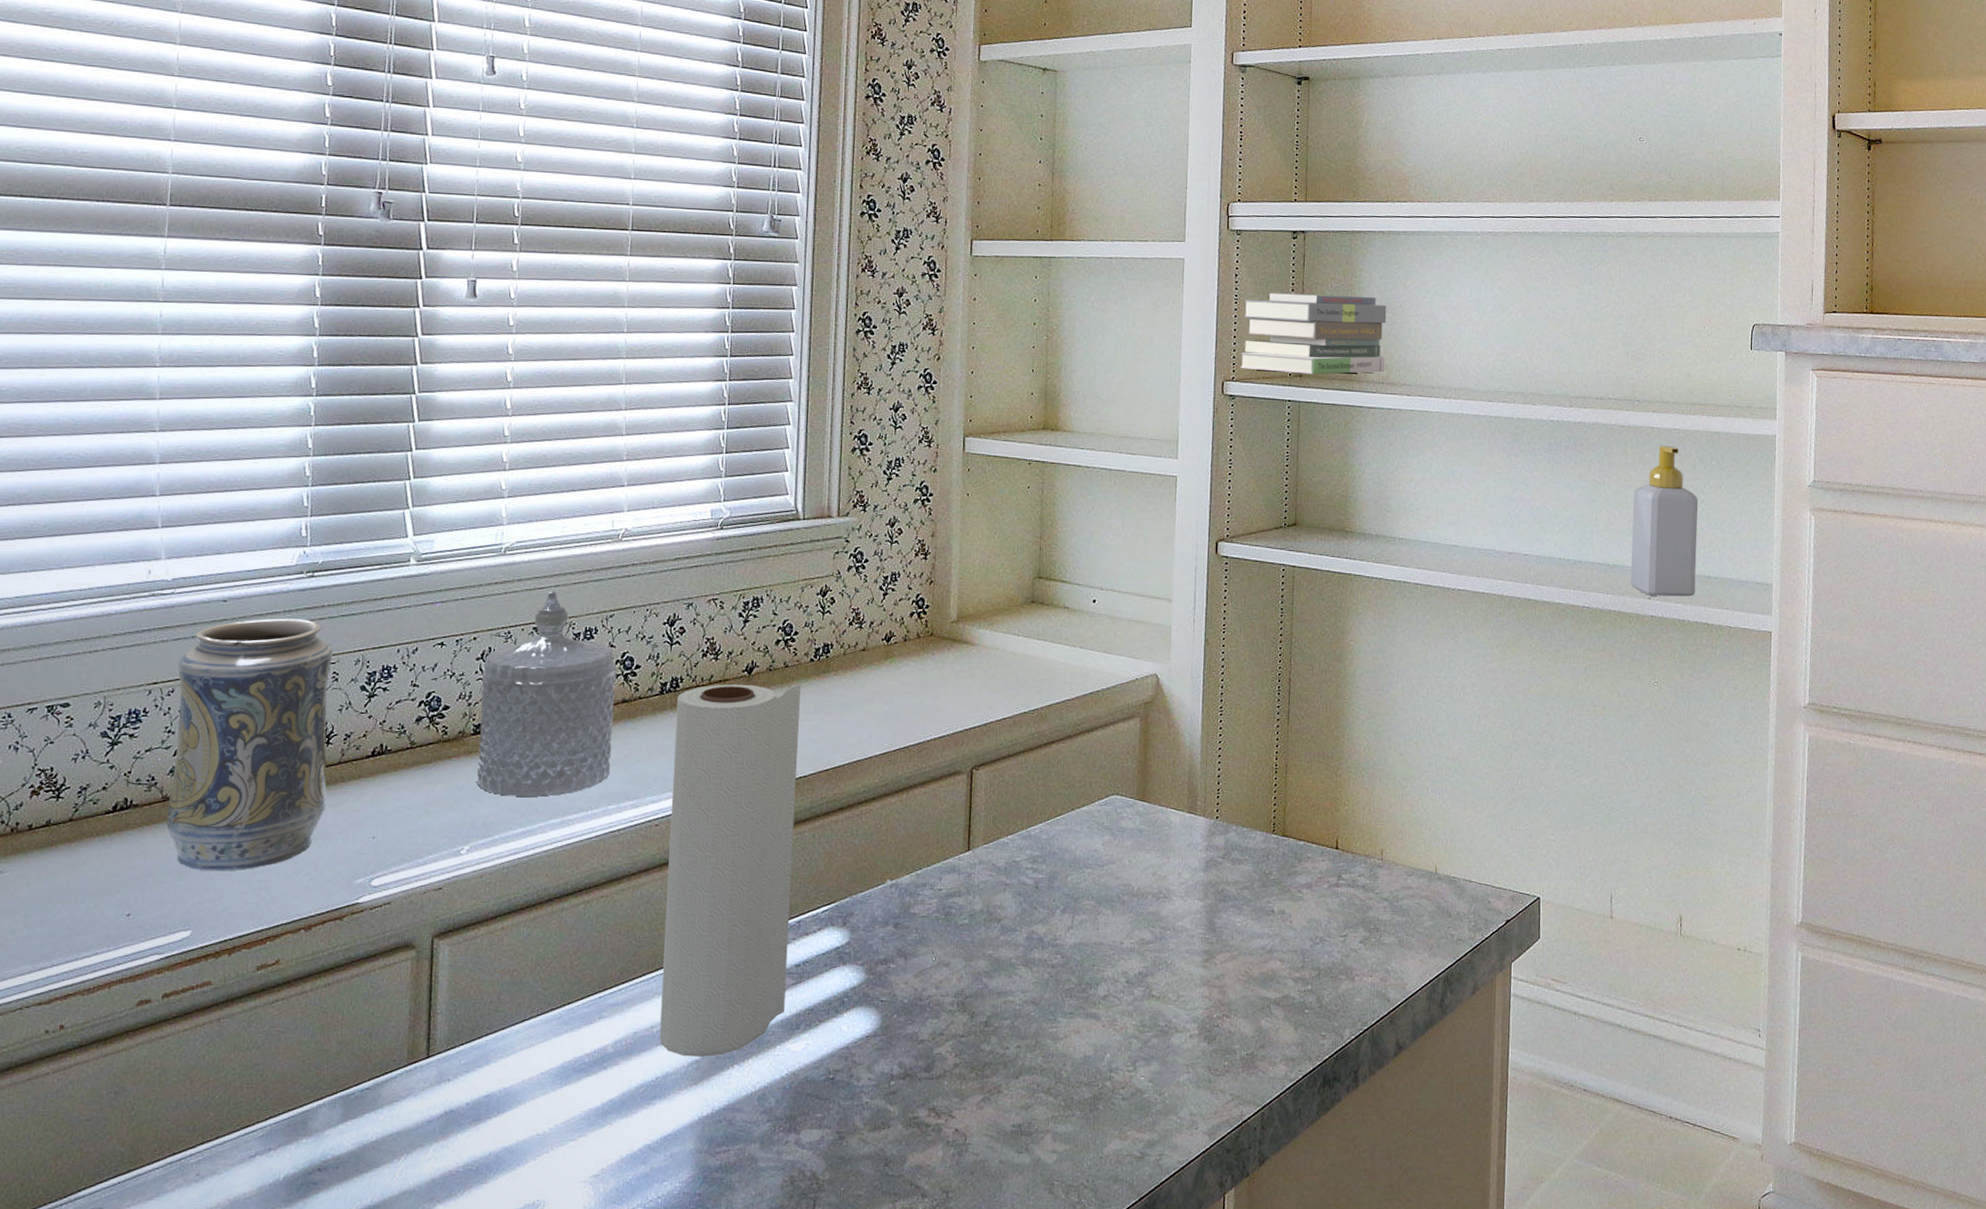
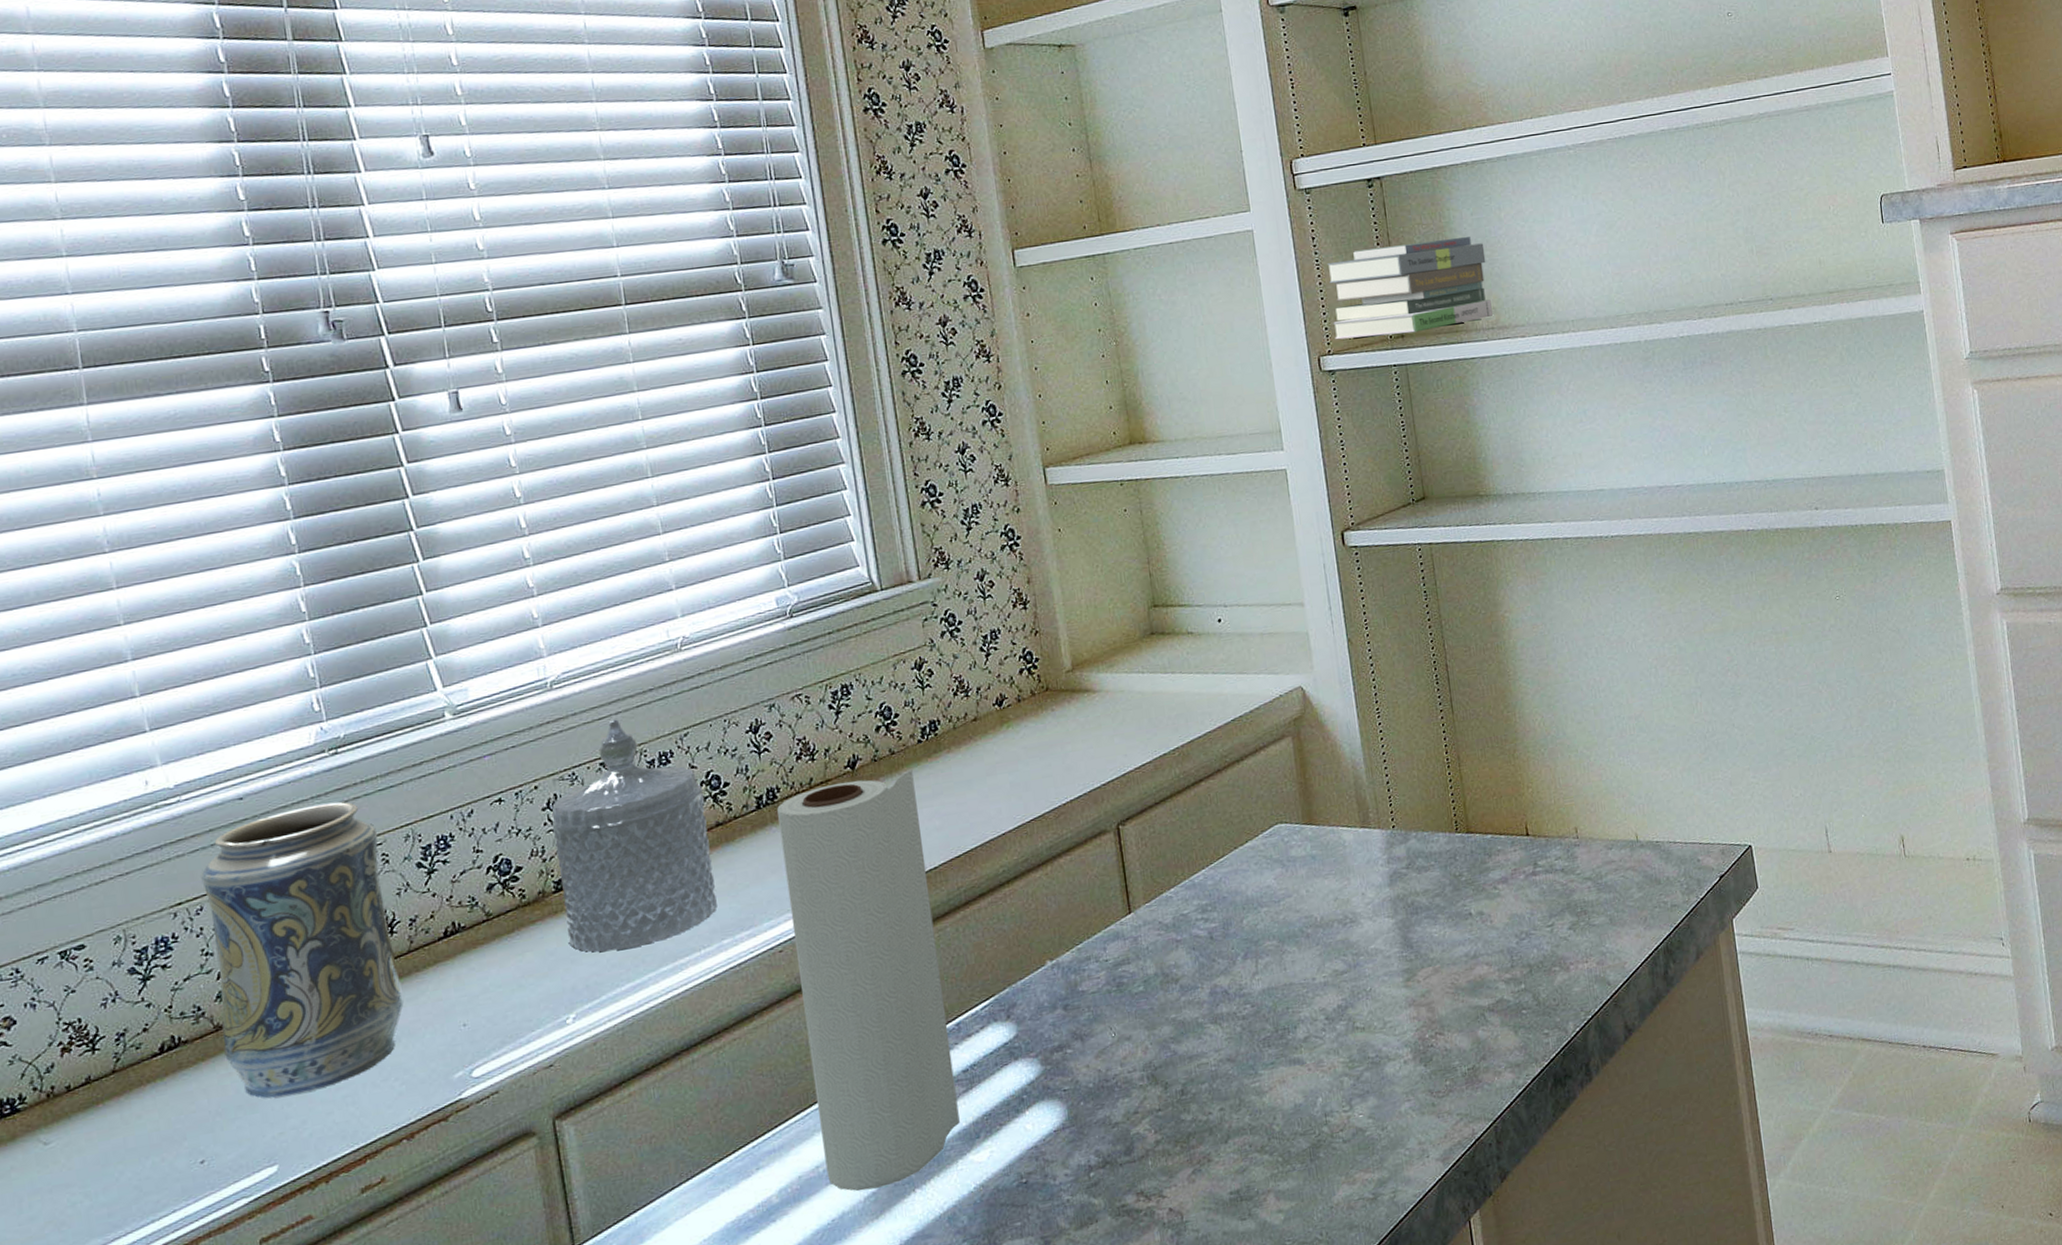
soap bottle: present [1631,445,1699,597] -> none [1781,341,1864,506]

